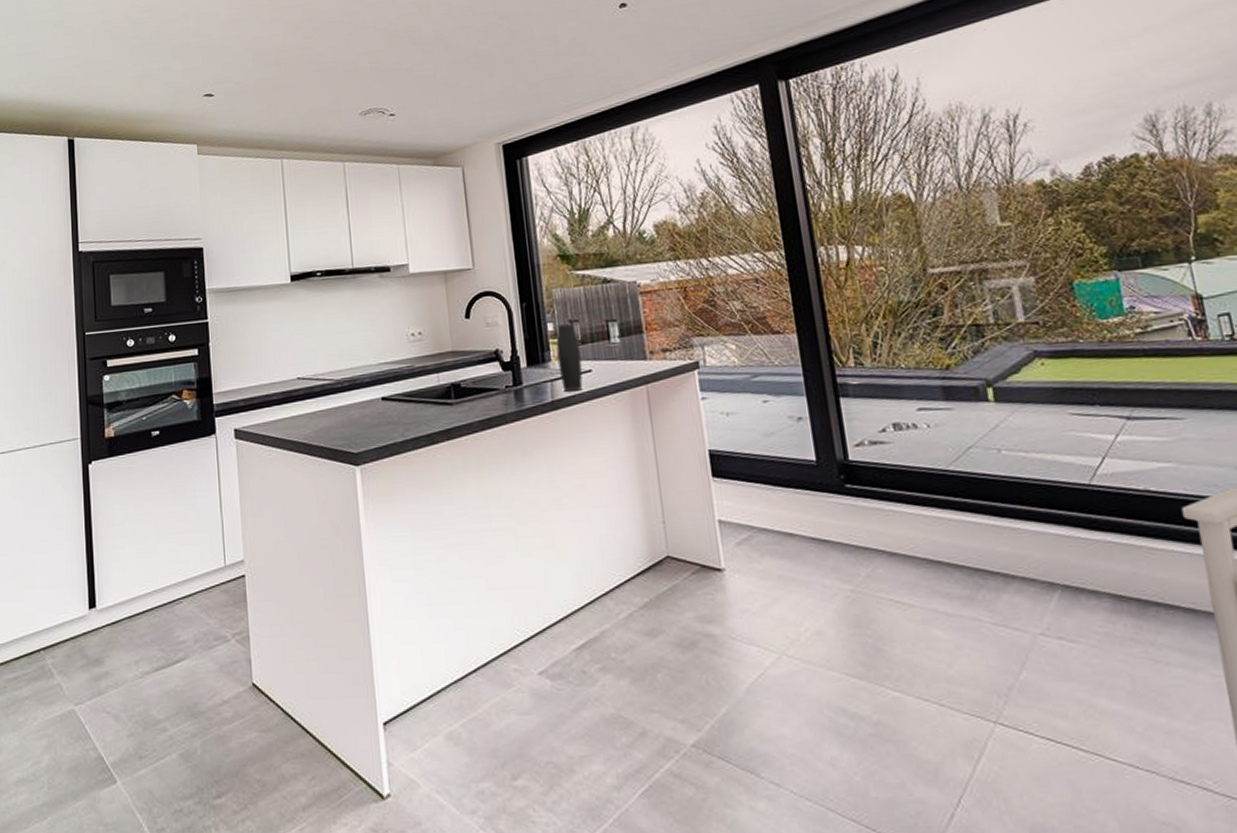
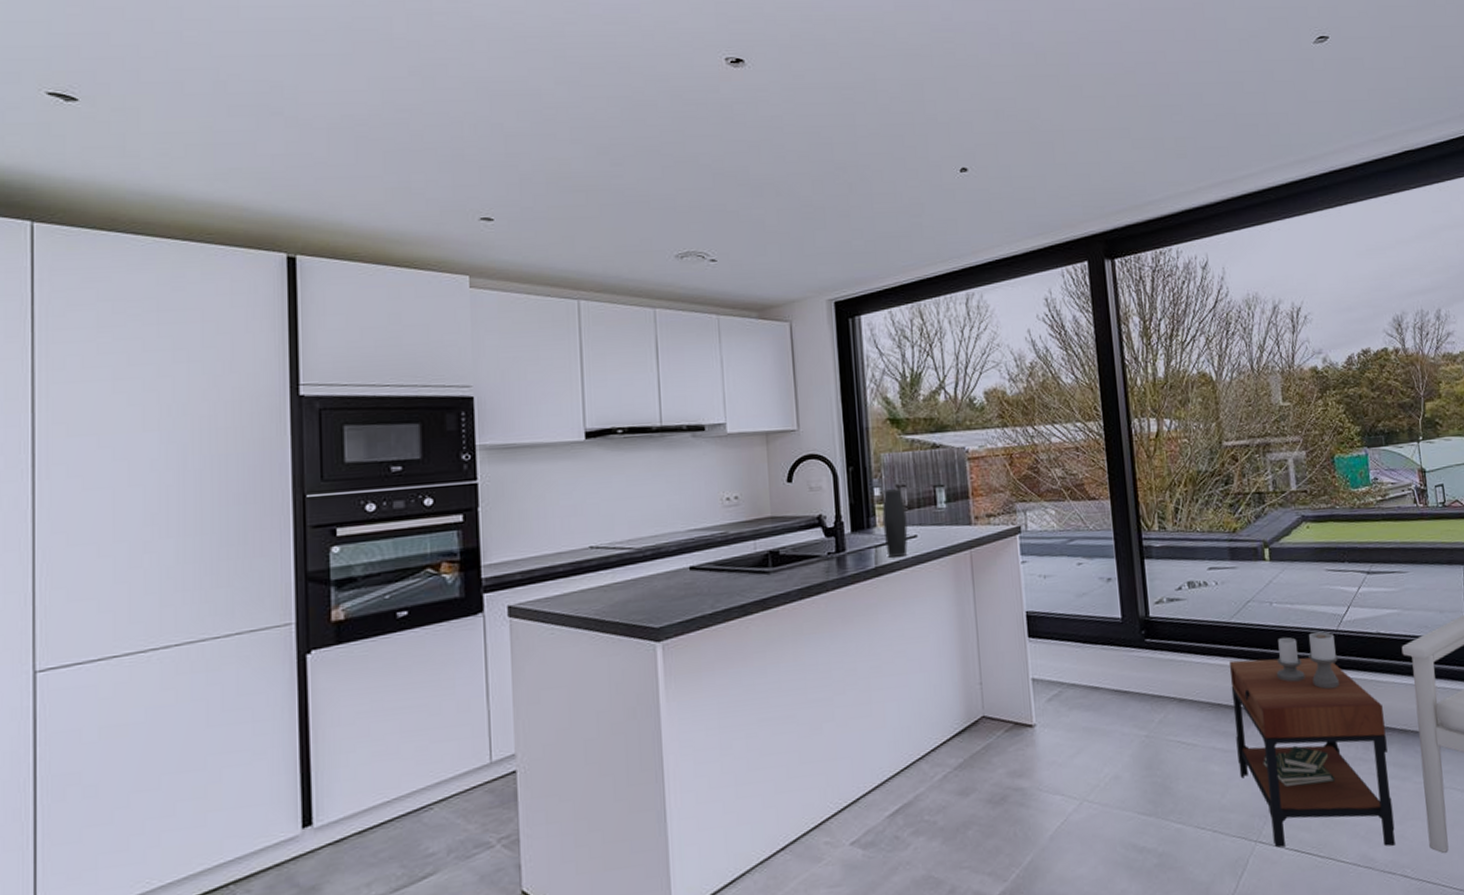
side table: none [948,485,1188,749] -> present [1228,631,1395,848]

